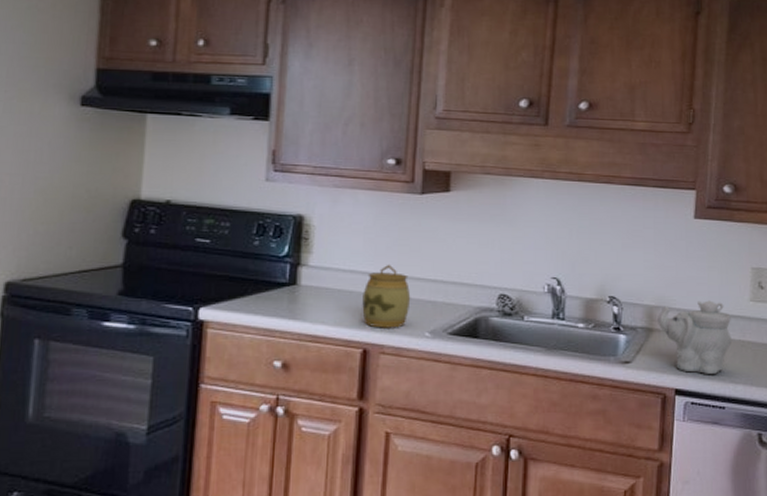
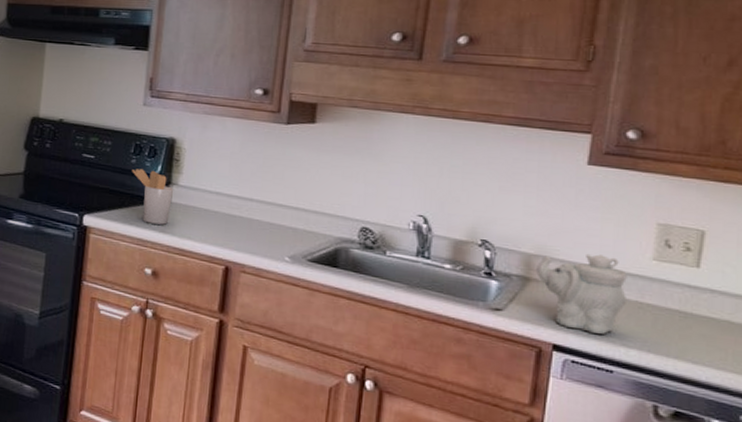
utensil holder: none [255,251,302,311] -> present [132,169,173,225]
jar: present [362,264,411,328] -> none [226,189,273,250]

